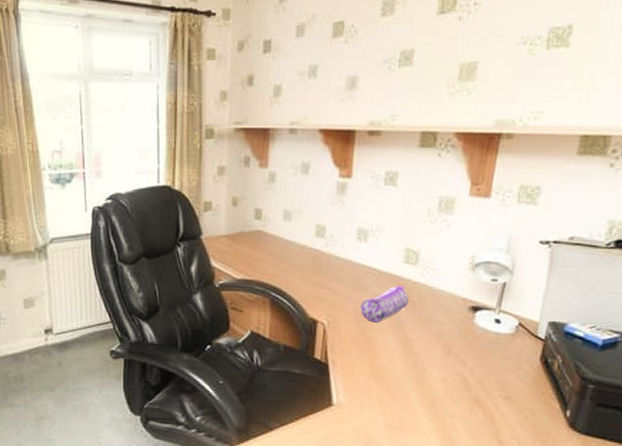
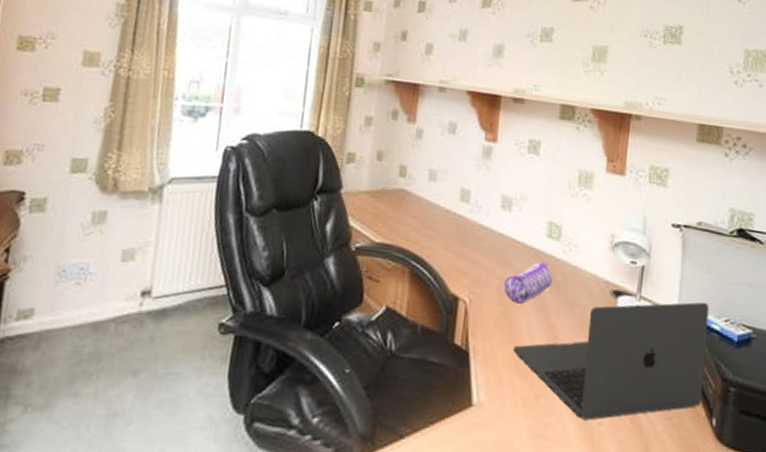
laptop: none [369,311,574,414] -> present [513,302,709,420]

